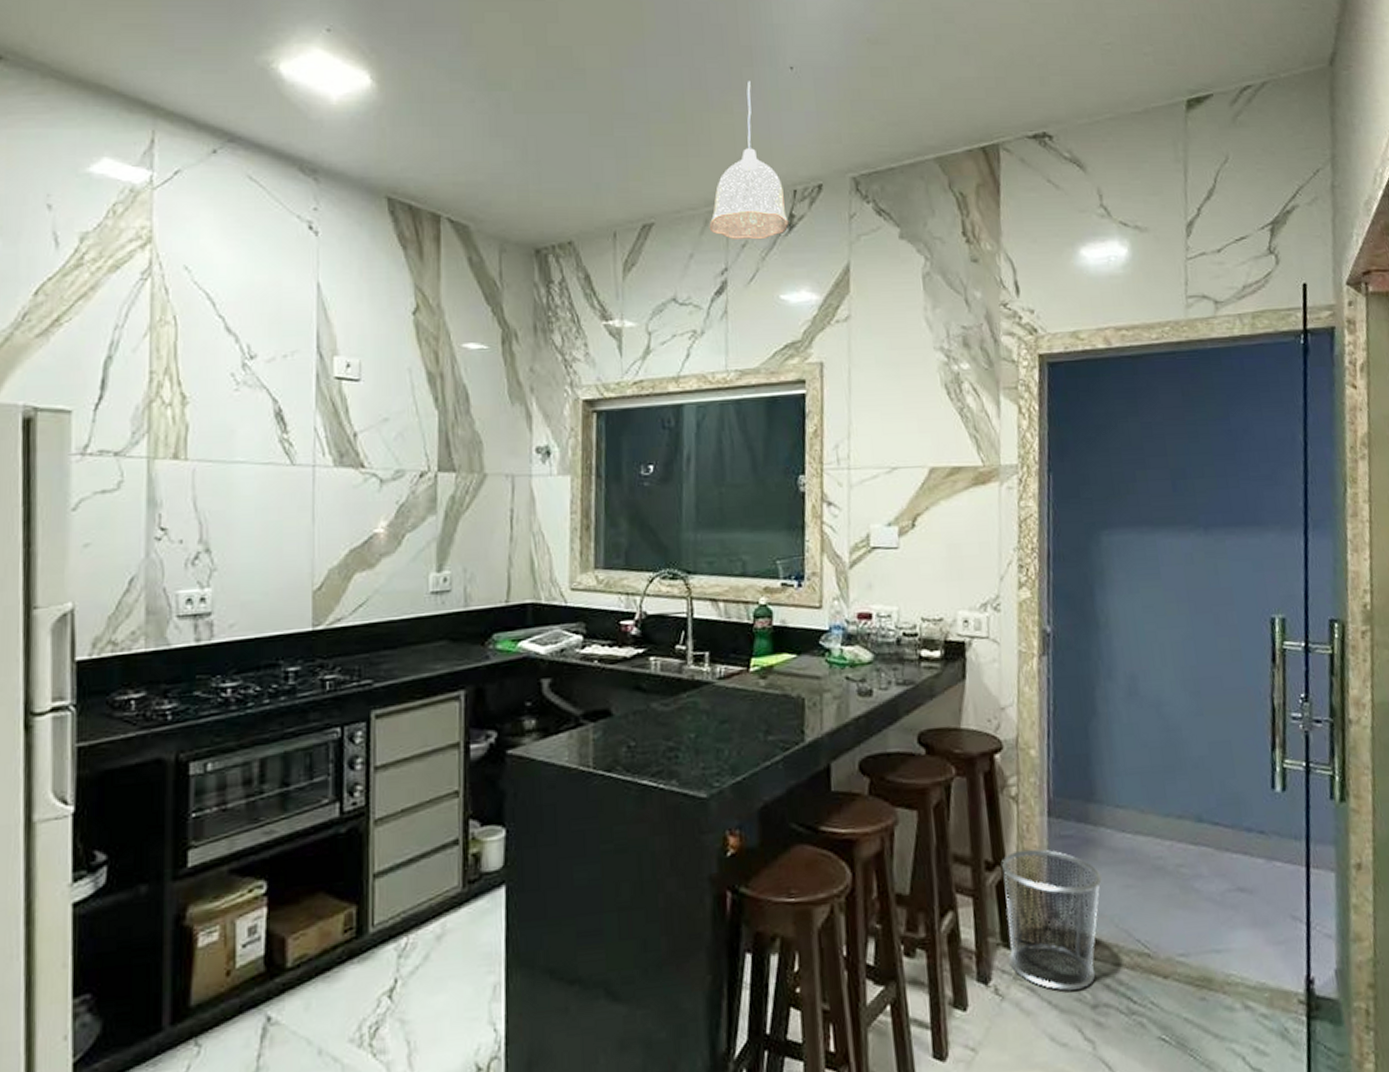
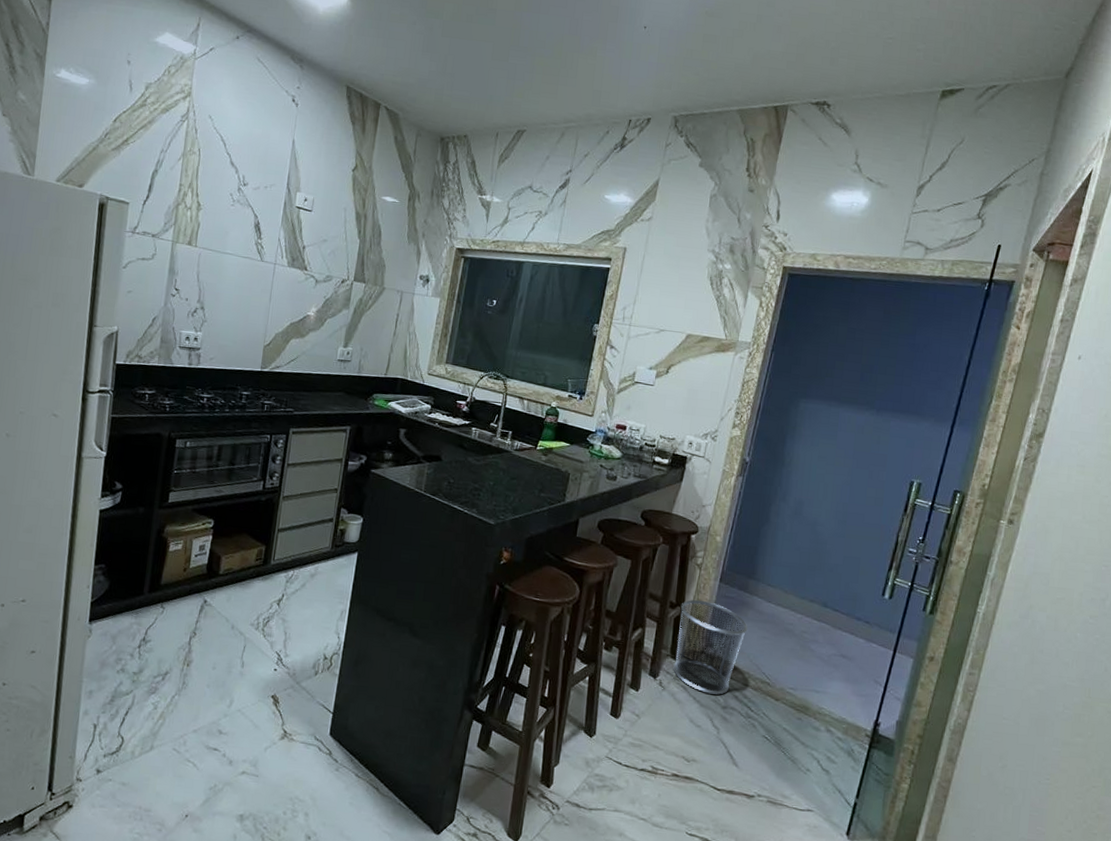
pendant lamp: present [709,81,789,240] -> none [564,33,622,153]

